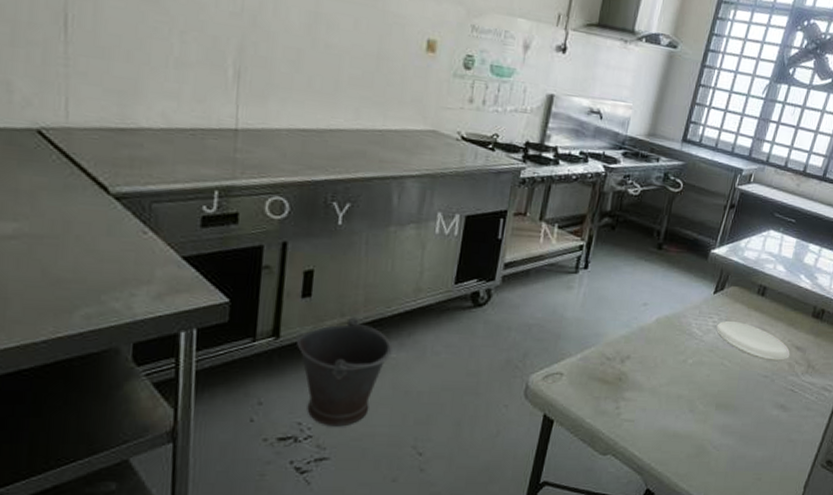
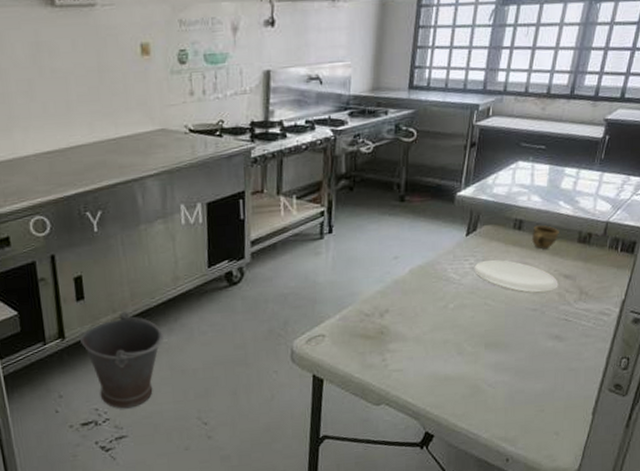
cup: none [772,294,797,319] -> present [532,225,559,249]

